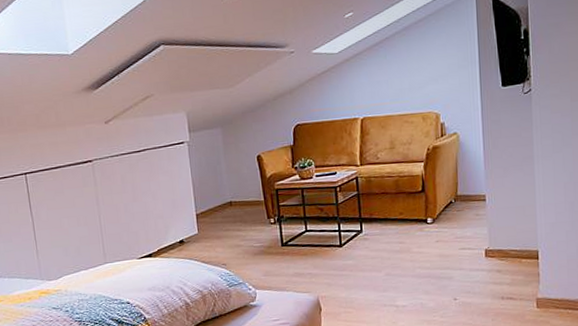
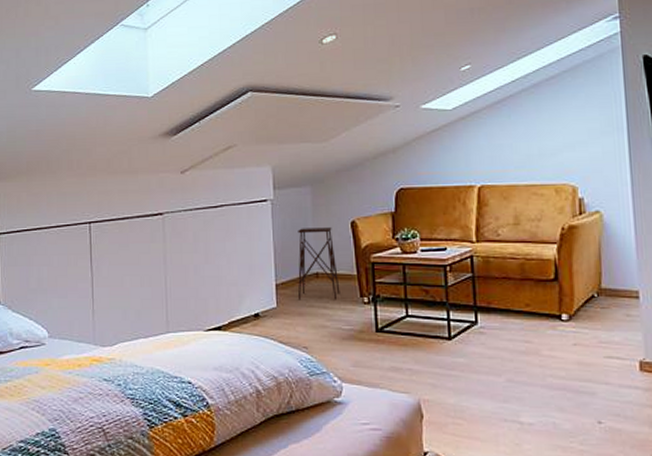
side table: none [212,162,251,226] -> present [297,227,340,301]

